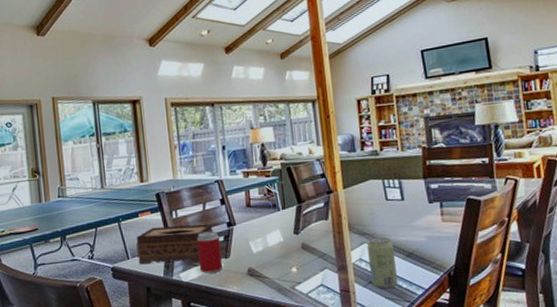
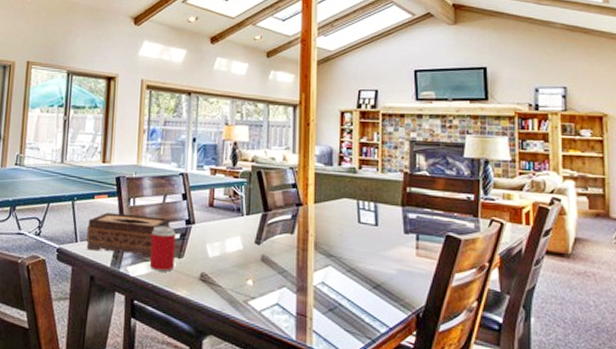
beverage can: present [367,236,398,290] -> none [332,261,360,321]

